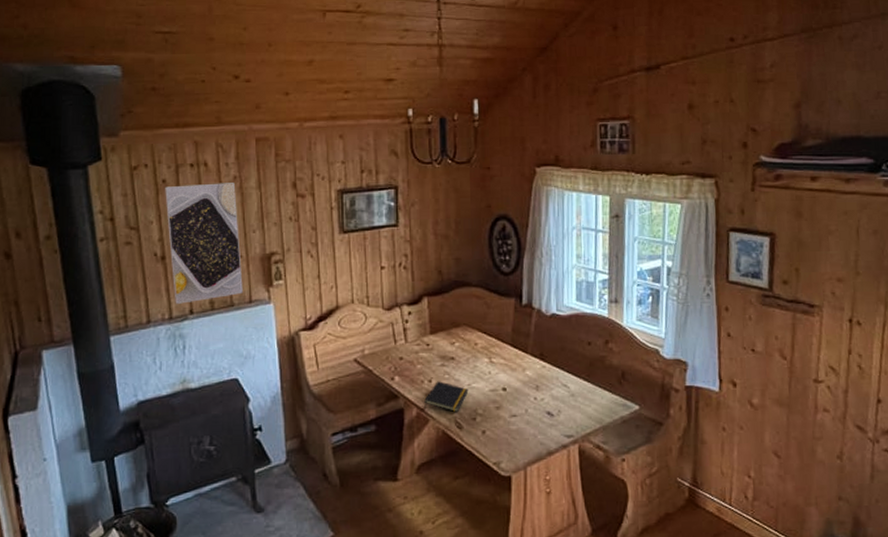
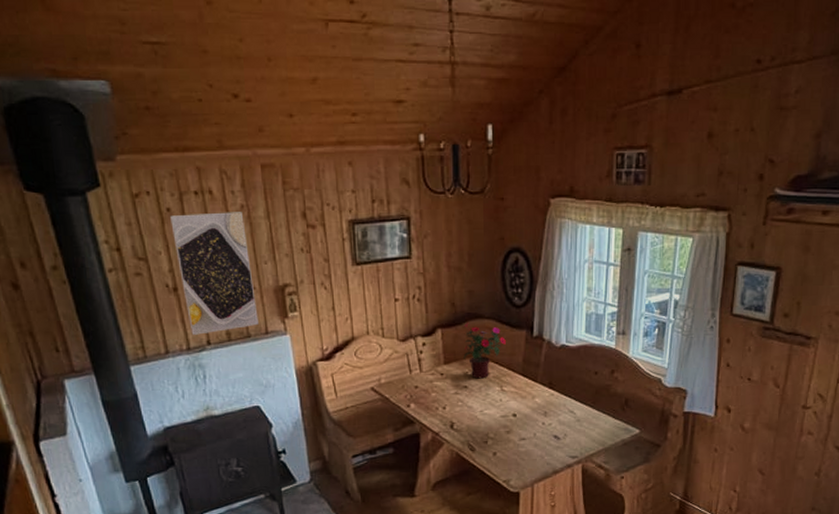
notepad: present [424,381,469,412] -> none [439,408,481,436]
potted flower: none [449,291,494,350] -> present [463,323,506,379]

